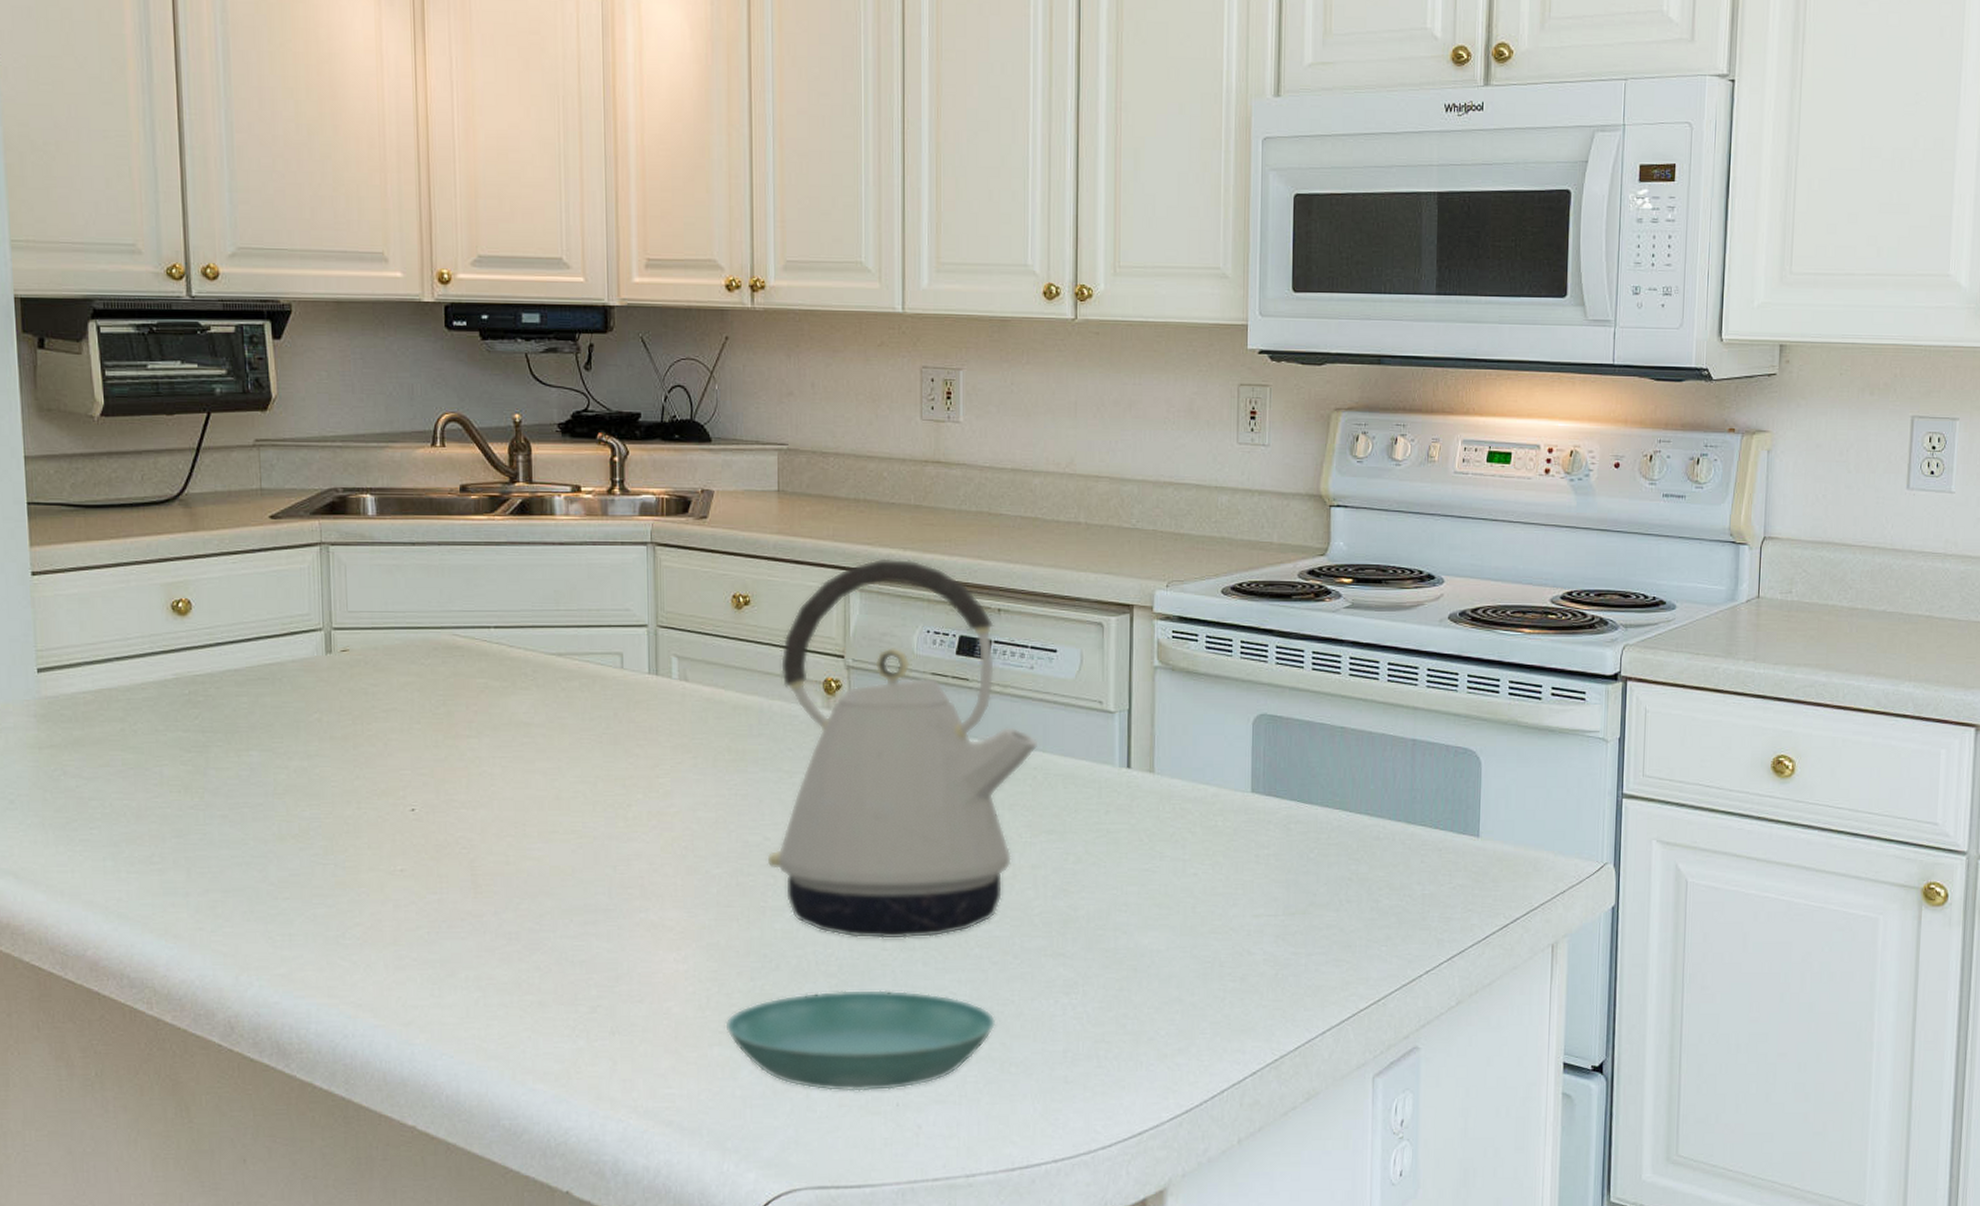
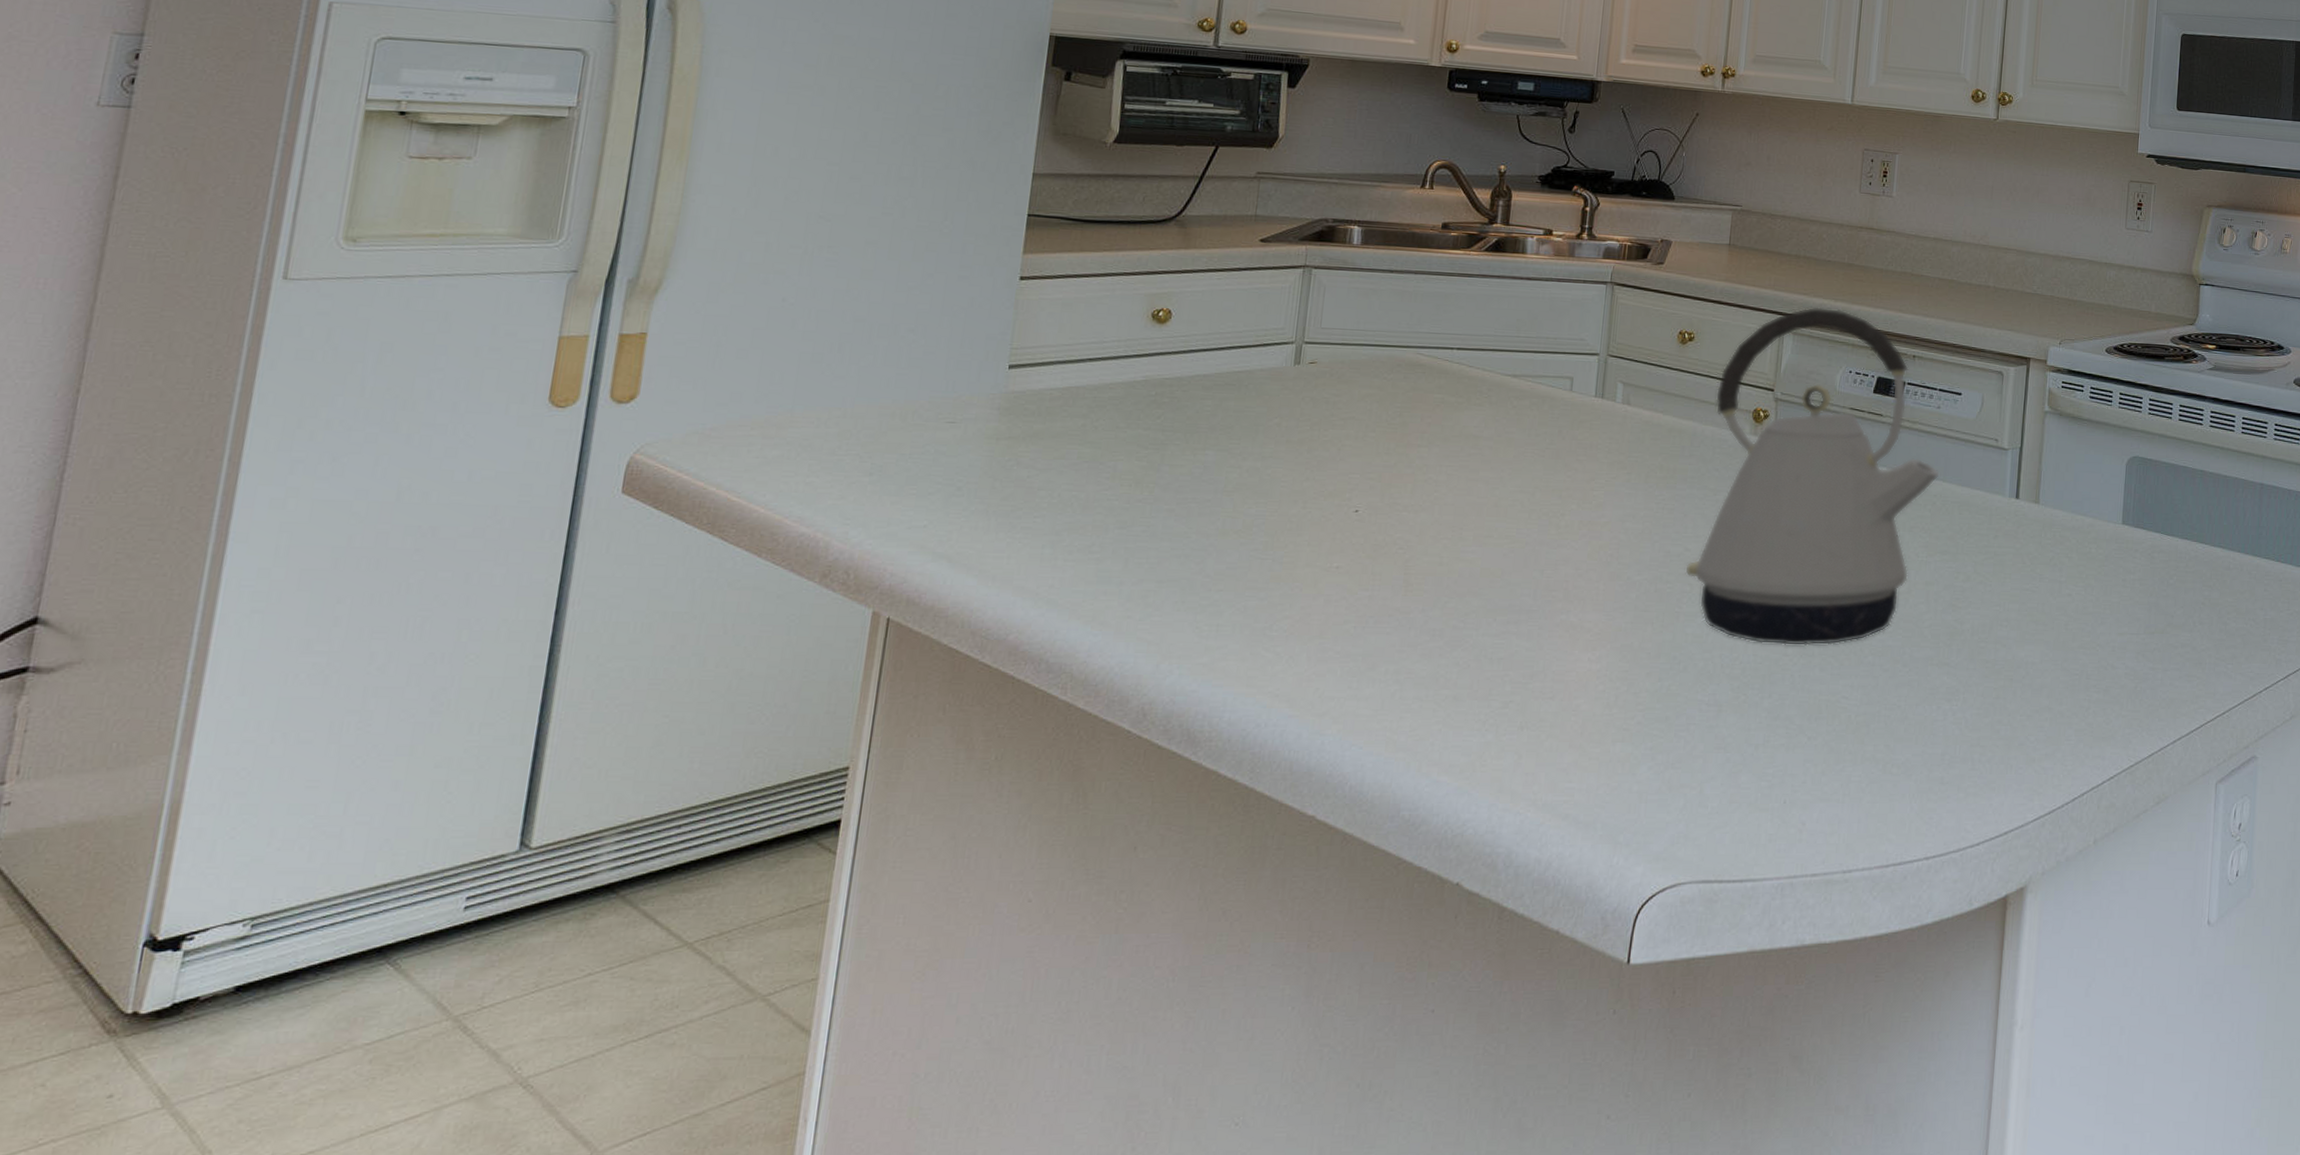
saucer: present [725,989,996,1092] -> none [1630,691,1883,789]

